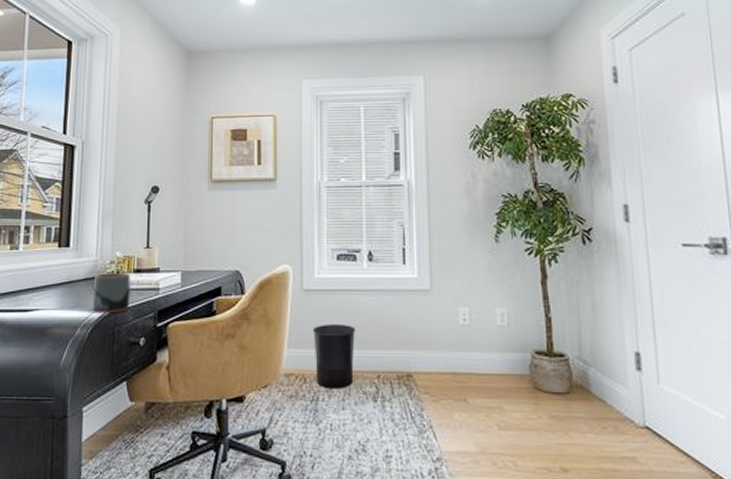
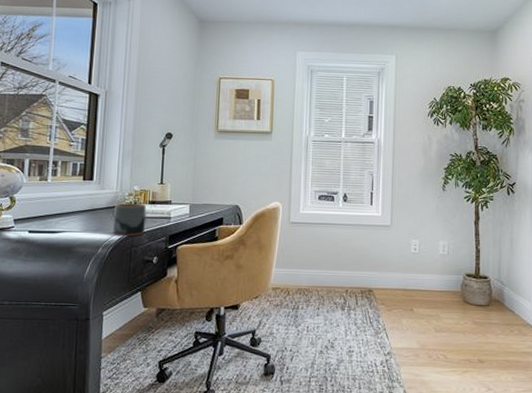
waste bin: present [312,325,356,388] -> none [296,250,331,300]

